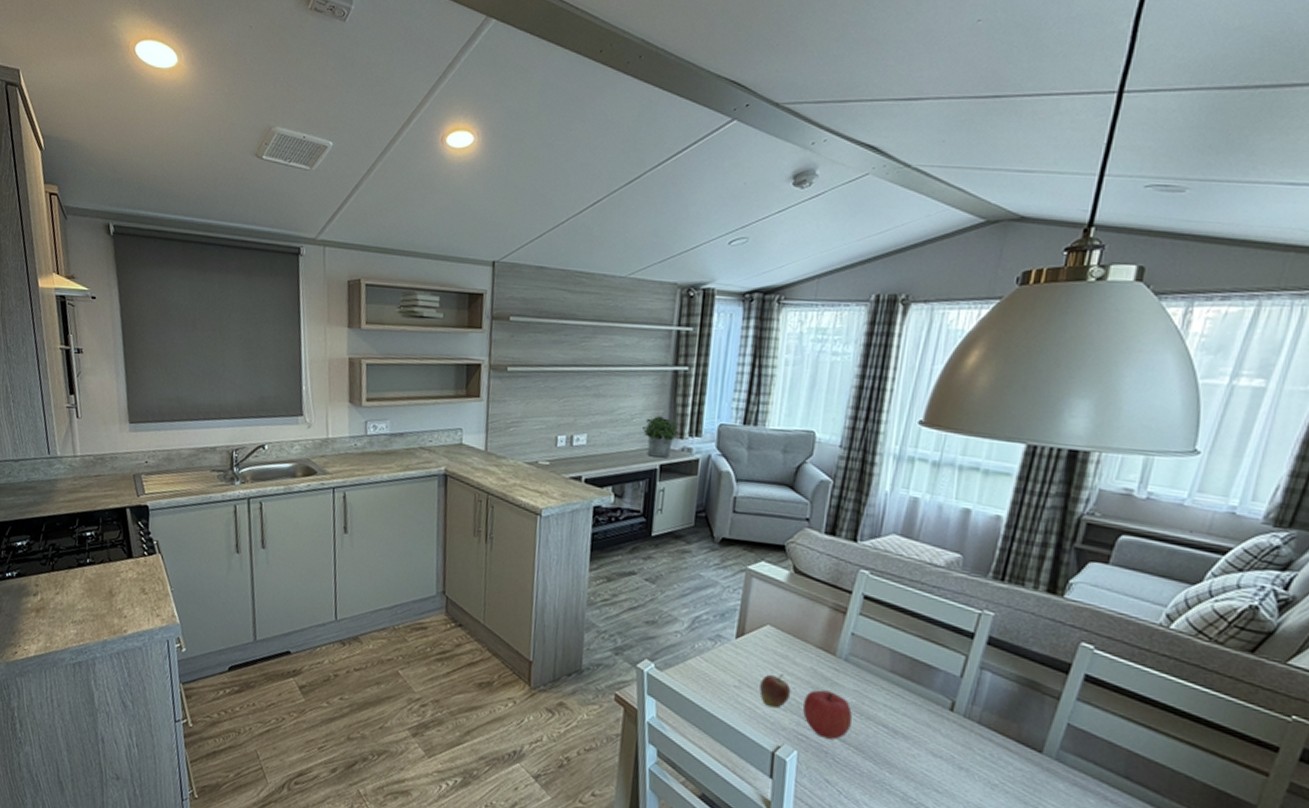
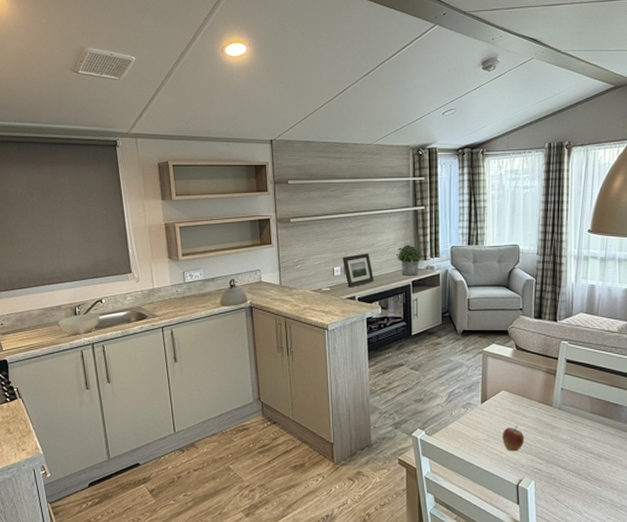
bowl: none [209,460,260,486] -> present [57,313,100,336]
books: present [395,291,445,320] -> none [198,167,238,188]
kettle: none [406,435,443,473] -> present [220,278,248,307]
picture frame: none [570,421,609,465] -> present [343,253,374,288]
fruit: present [803,689,853,740] -> none [535,433,570,468]

